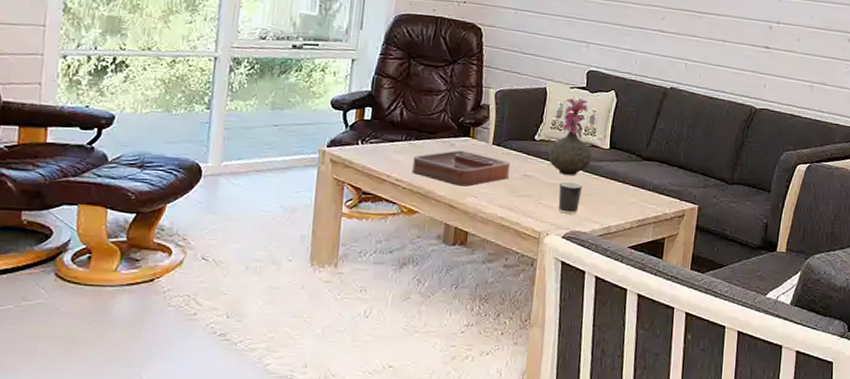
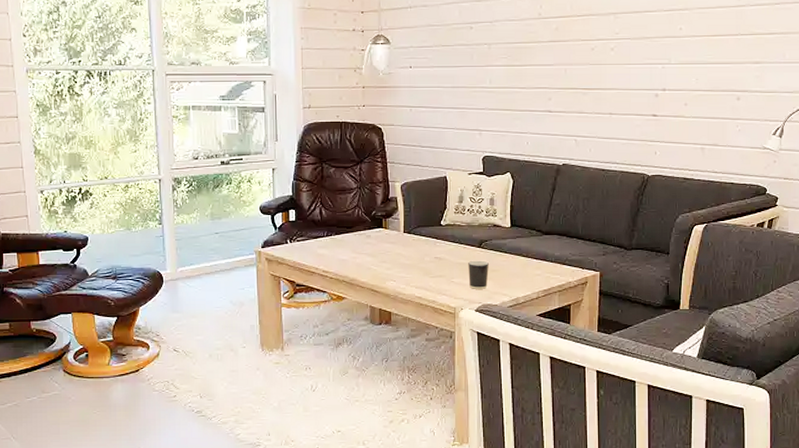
decorative tray: present [412,150,511,187] -> none [336,241,422,272]
vase: present [549,98,592,175] -> none [456,184,495,254]

